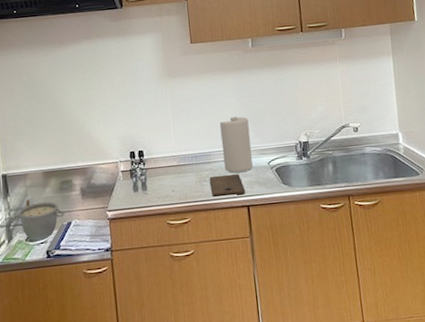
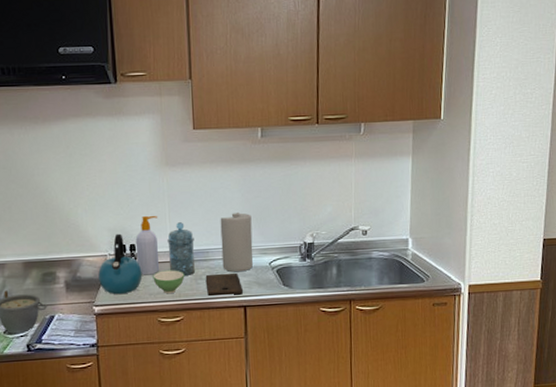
kettle: none [110,141,151,199] -> present [98,233,143,295]
soap bottle: none [143,123,166,180] -> present [135,215,159,276]
bowl: none [160,173,190,197] -> present [153,270,185,294]
canister: none [172,127,199,178] -> present [167,221,195,276]

